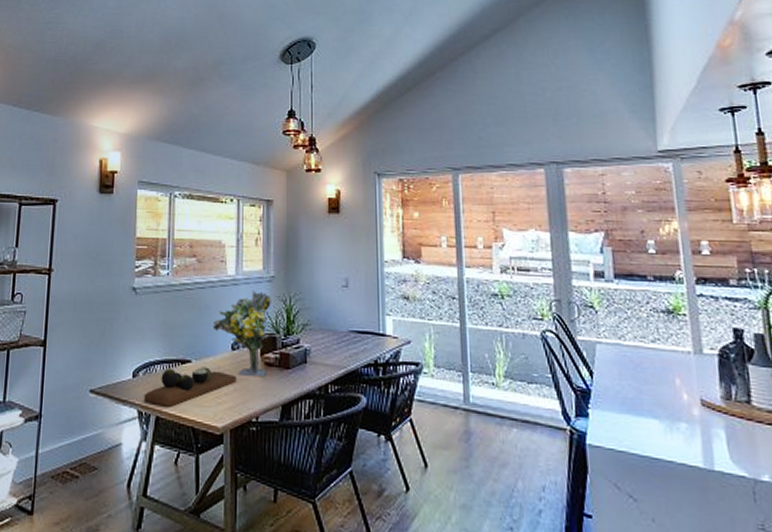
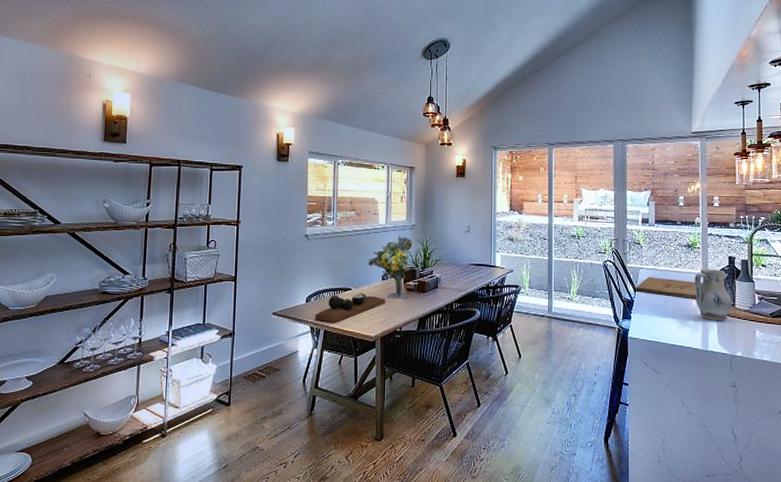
cutting board: none [591,354,697,392] -> present [635,276,704,300]
ceramic pitcher: none [682,346,746,427] -> present [695,269,732,322]

